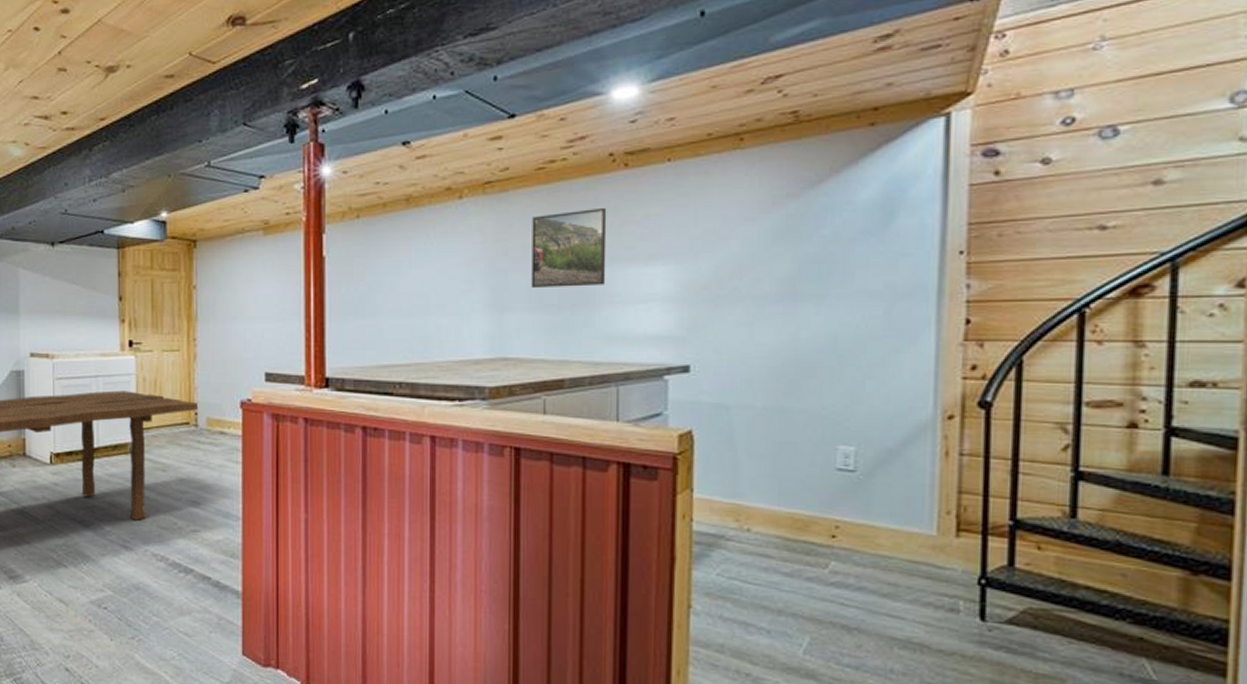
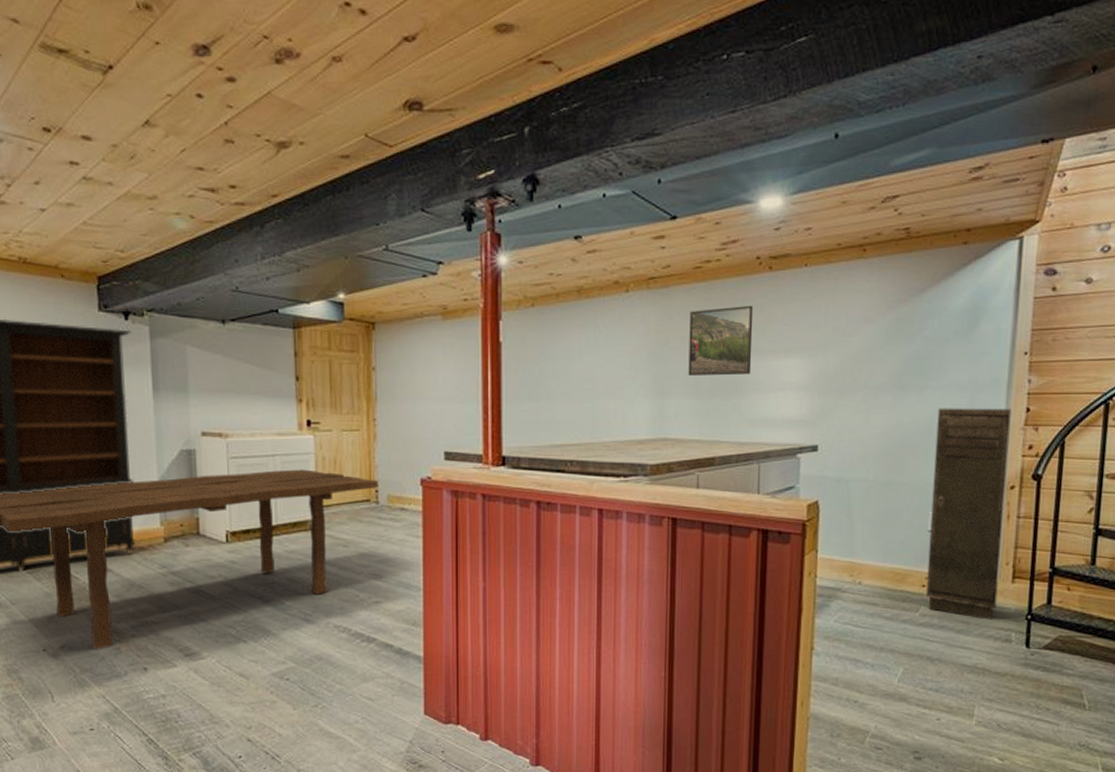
storage cabinet: none [837,320,945,583] -> present [926,408,1012,620]

